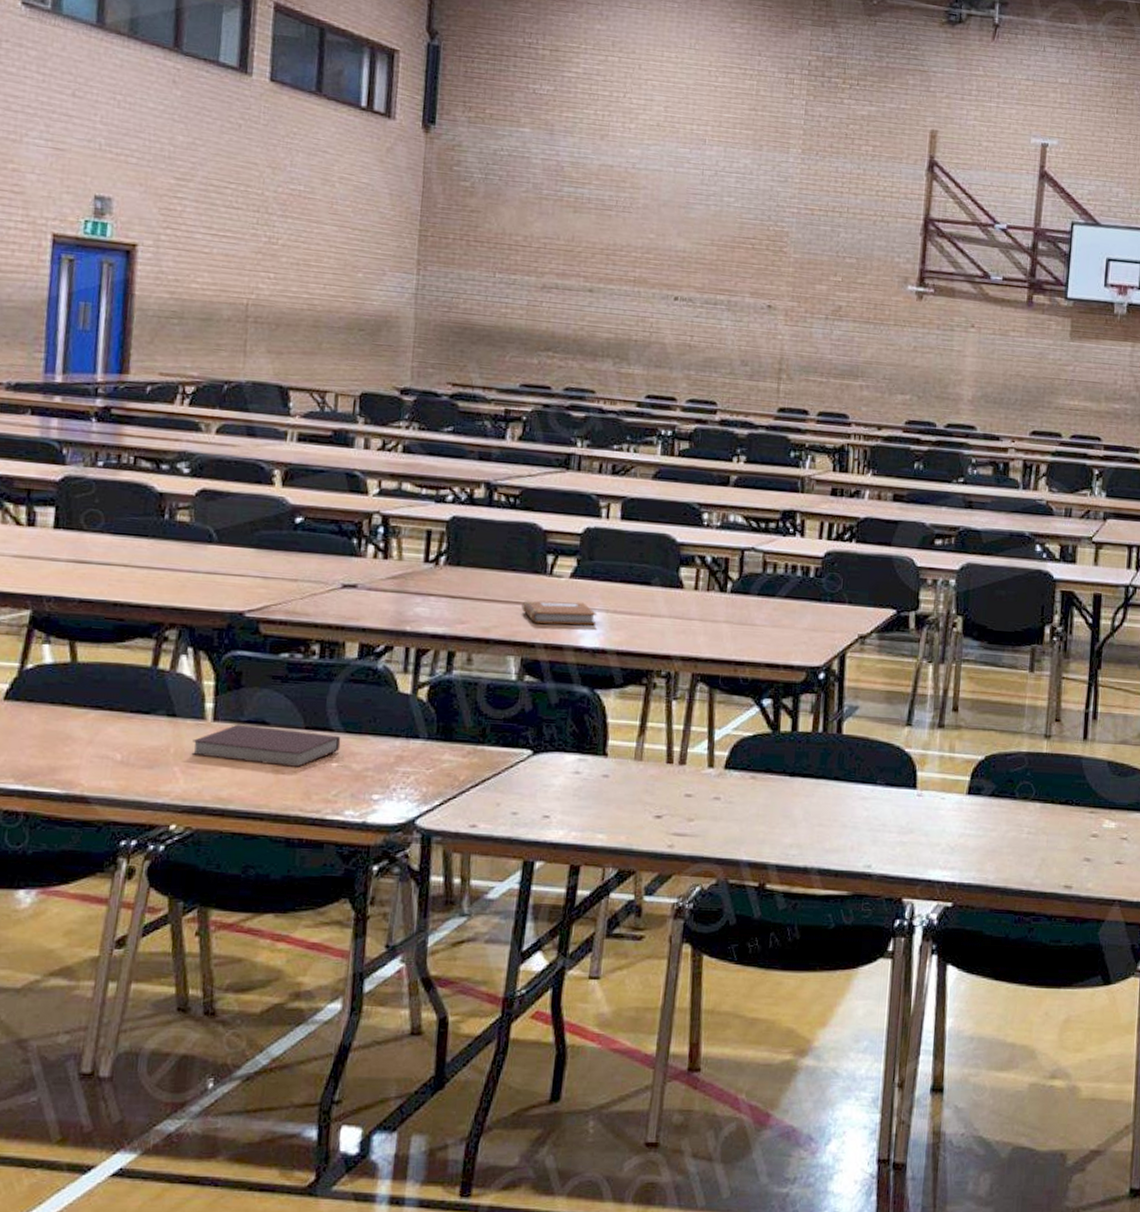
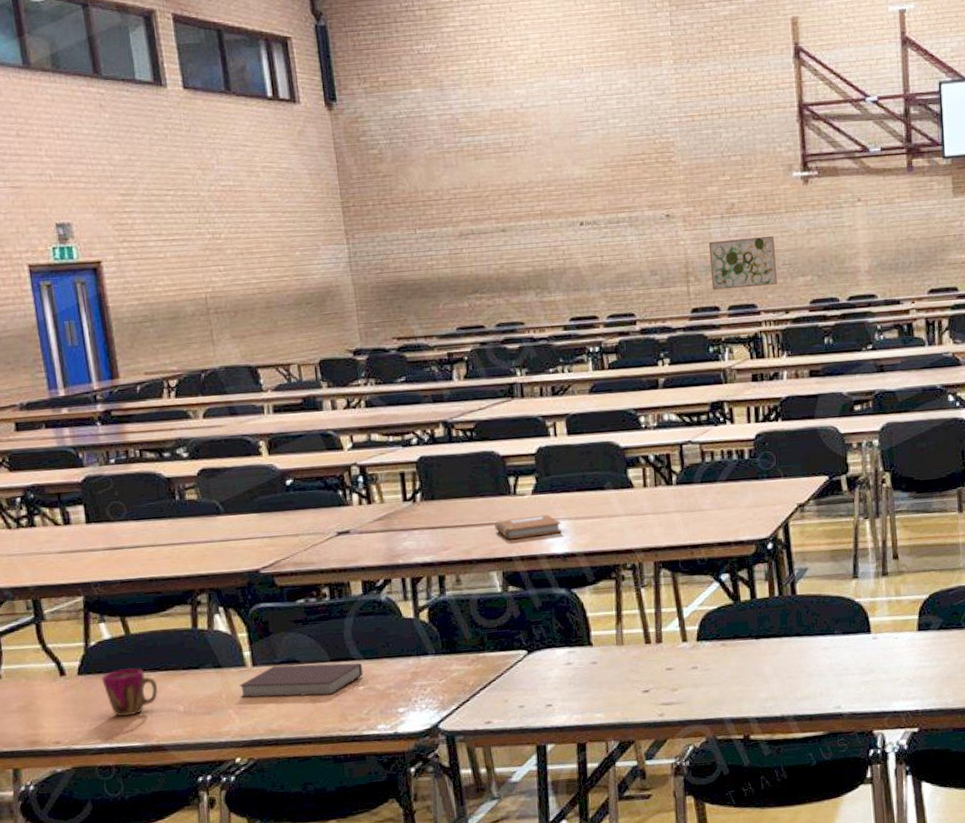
cup: none [31,701,95,757] -> present [102,668,158,717]
wall art: none [804,341,878,398] -> present [708,235,777,290]

